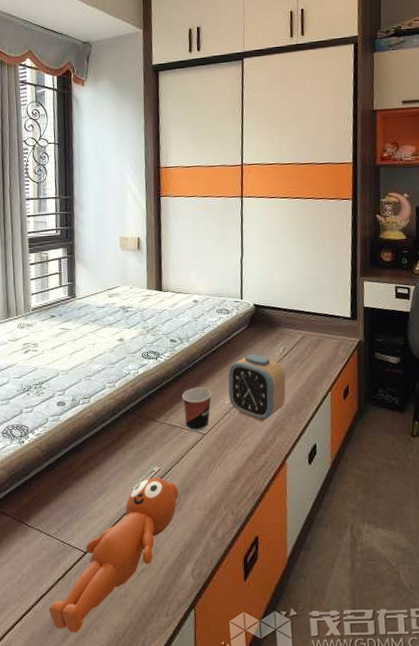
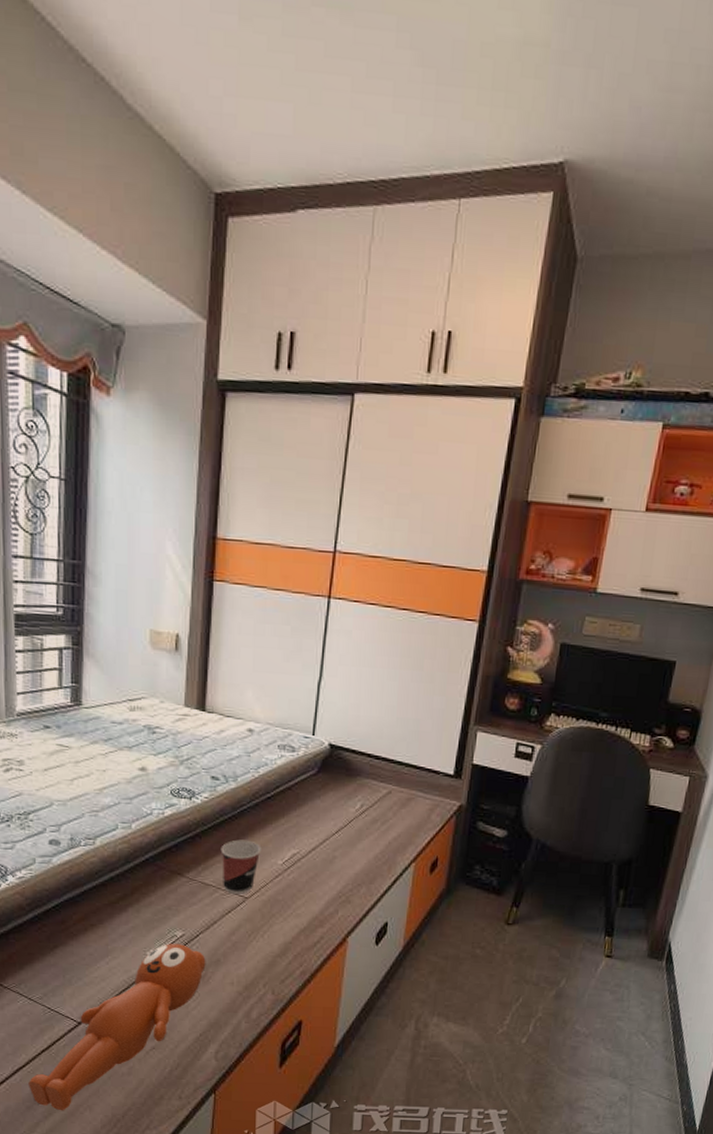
alarm clock: present [228,354,286,422] -> none [283,806,360,890]

